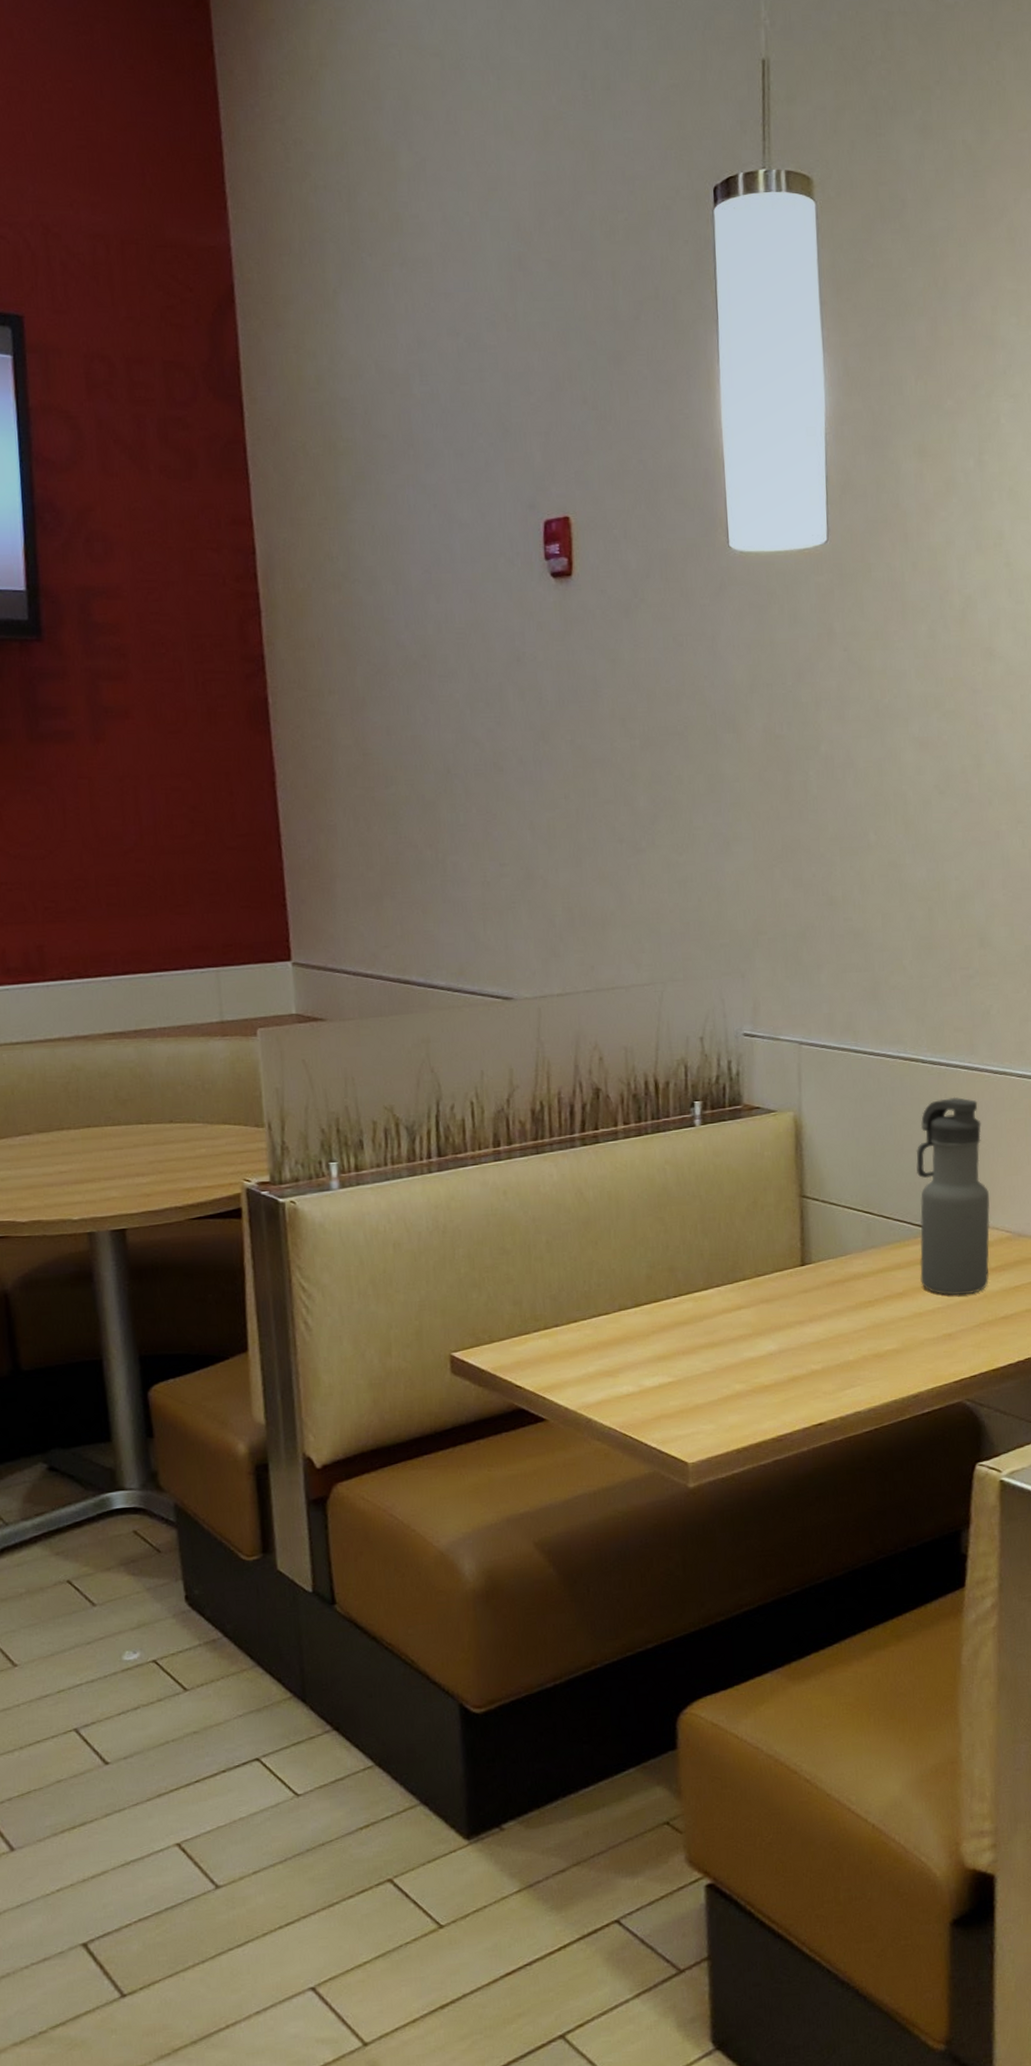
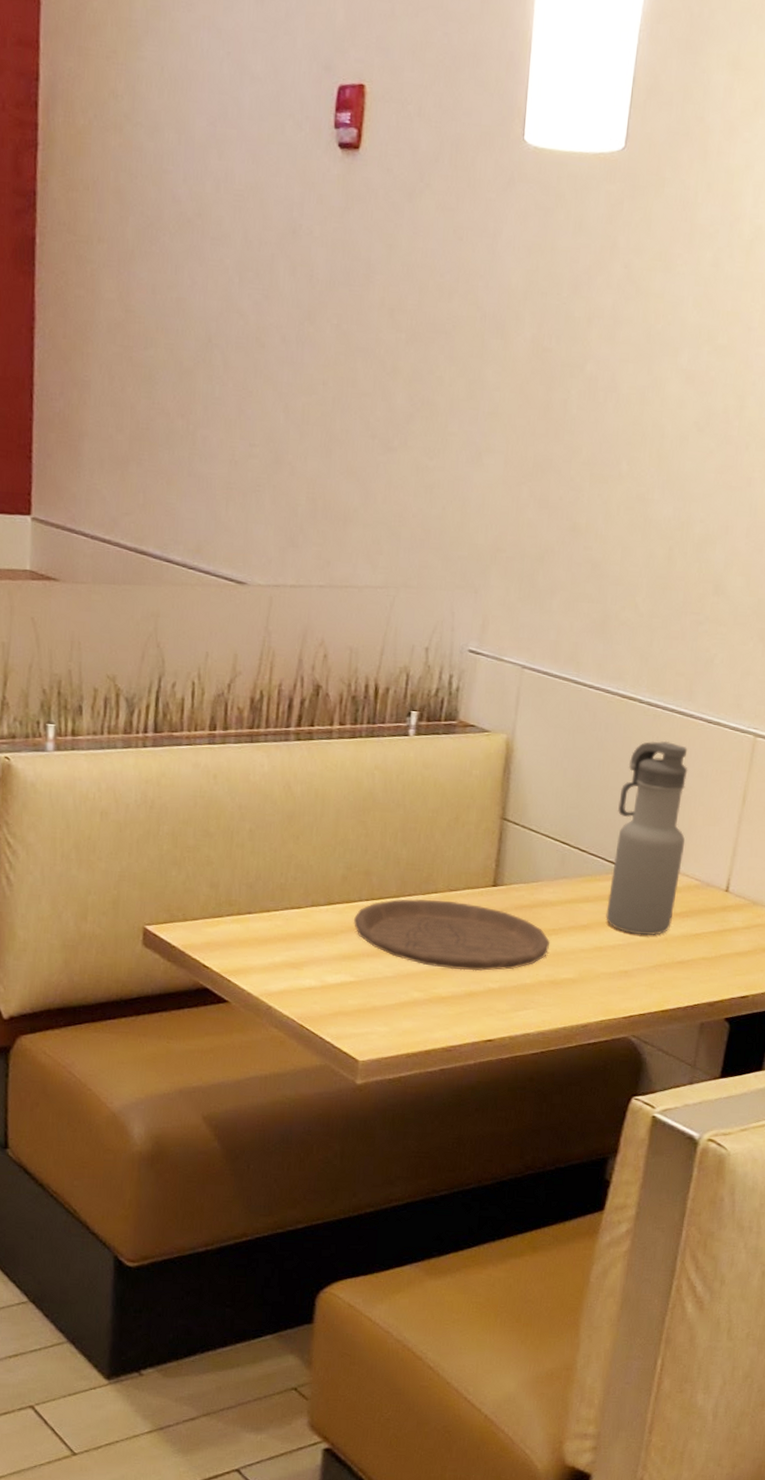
plate: none [664,1285,868,1356] -> present [354,898,550,971]

